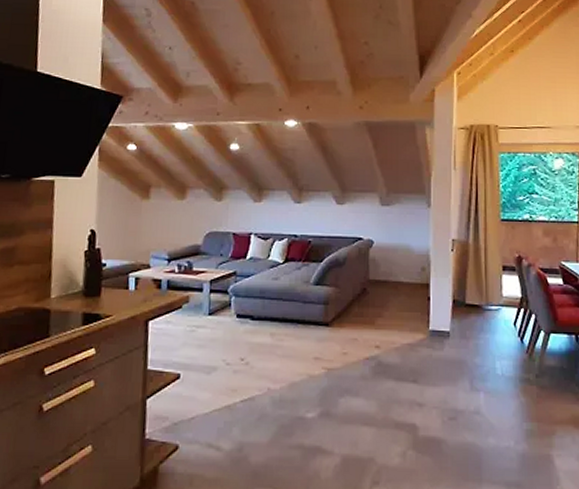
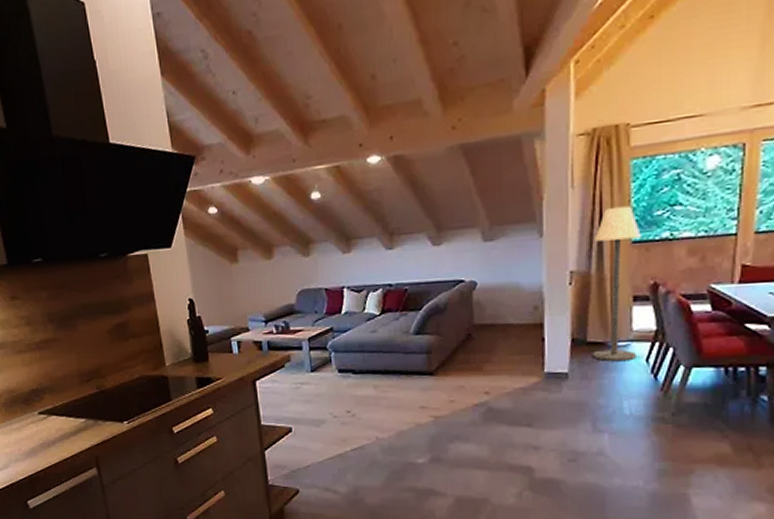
floor lamp: none [470,189,508,324] -> present [593,205,642,362]

